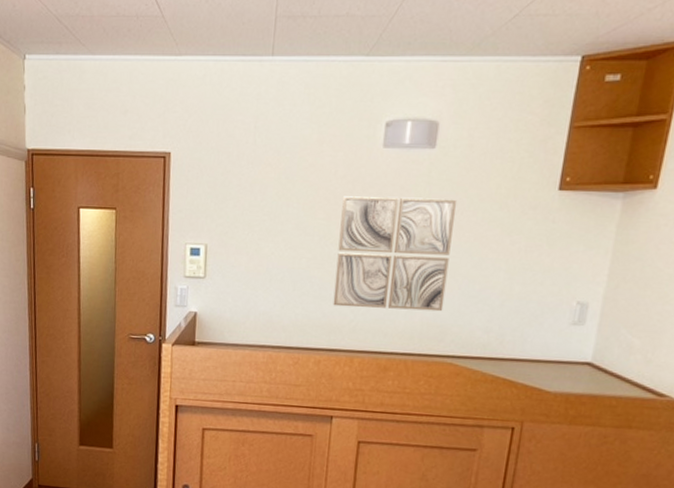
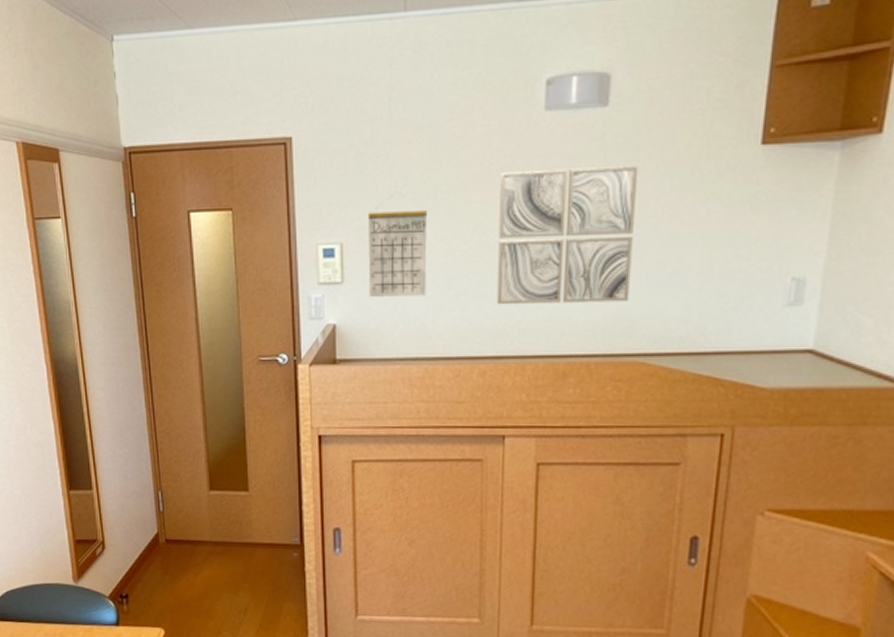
calendar: none [227,220,281,294] -> present [368,210,428,298]

